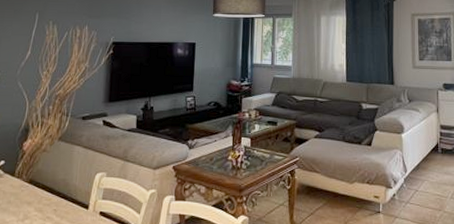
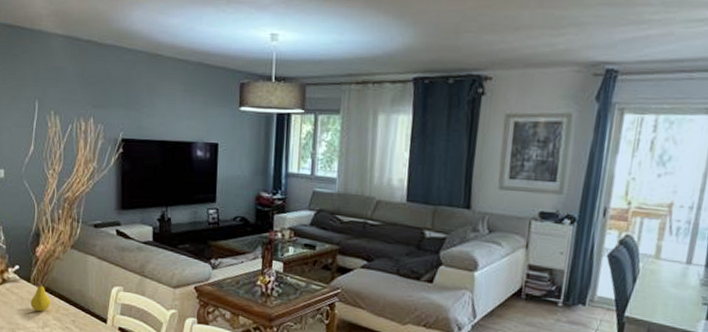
fruit: none [12,174,35,205] -> present [31,281,52,312]

